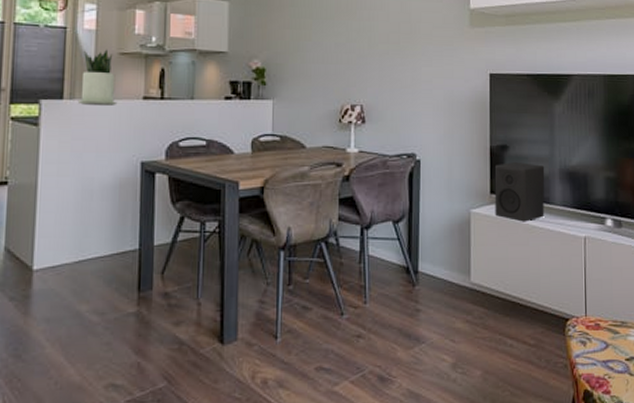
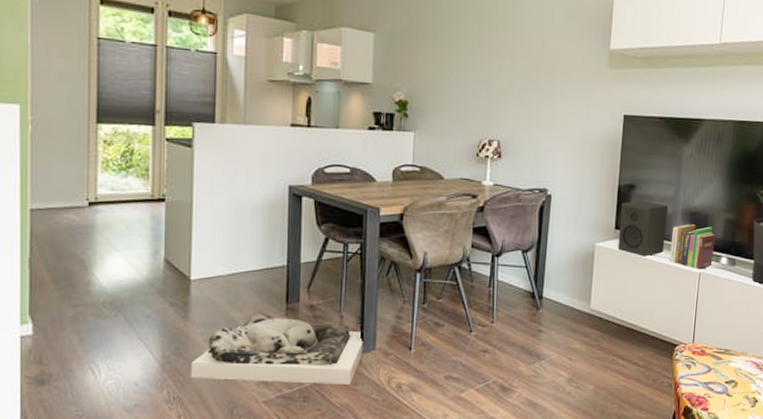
dog bed: none [30,302,226,384] -> present [191,311,366,385]
planter: present [77,49,118,107] -> none [228,76,267,132]
books: none [551,185,598,233] -> present [669,224,716,269]

